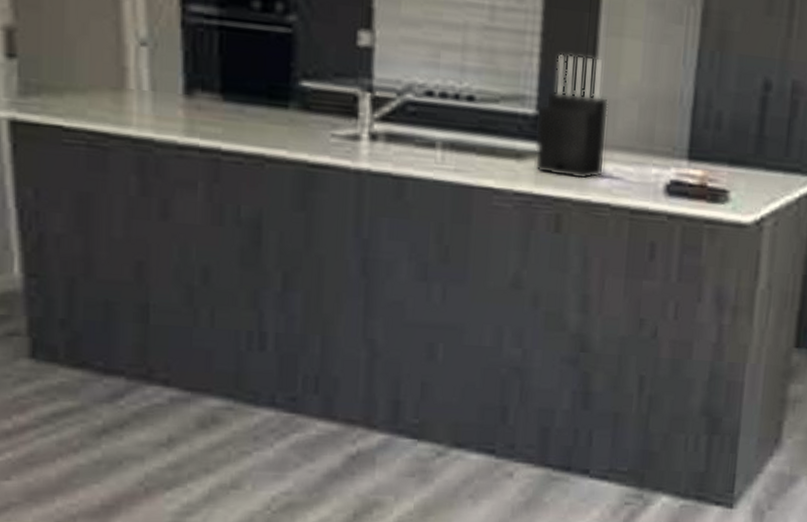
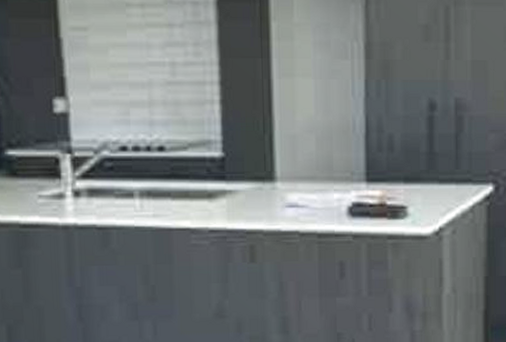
knife block: present [534,54,609,180] -> none [222,98,290,212]

